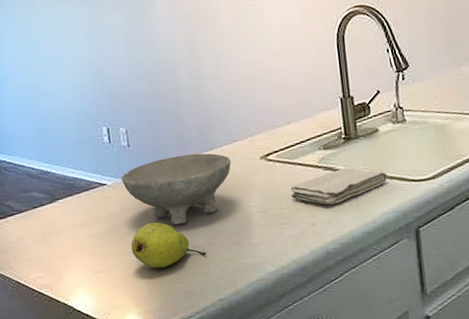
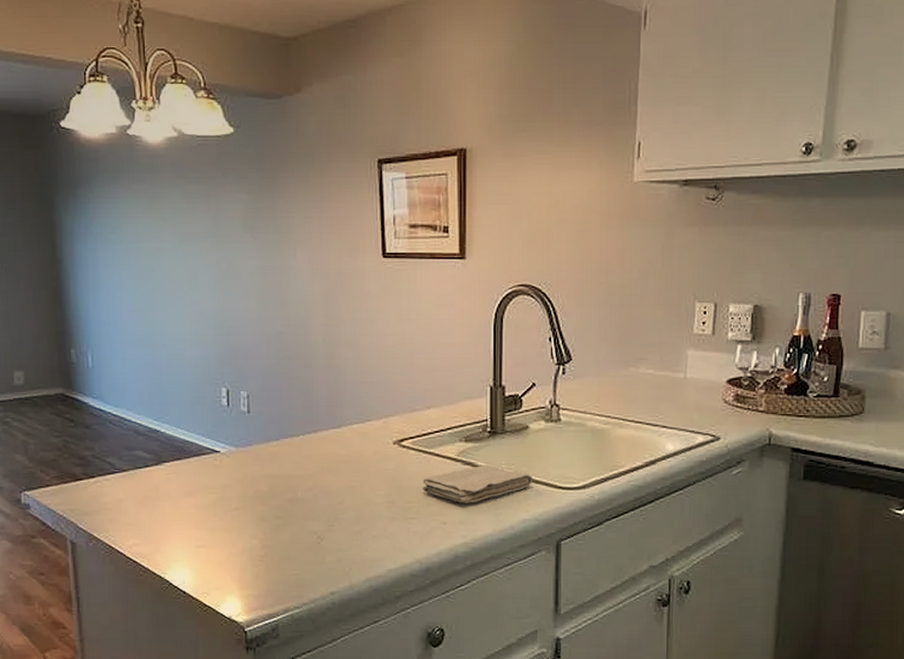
bowl: present [121,153,231,225] -> none [237,429,361,505]
fruit: present [131,222,206,269] -> none [240,500,322,551]

